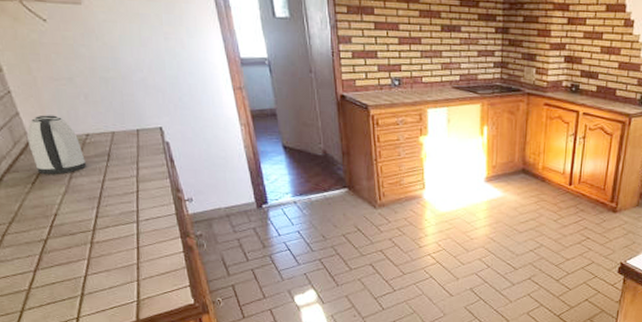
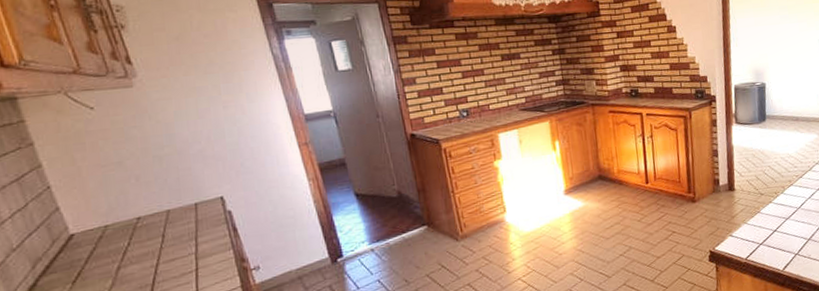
kettle: present [27,115,86,174] -> none [68,203,137,270]

